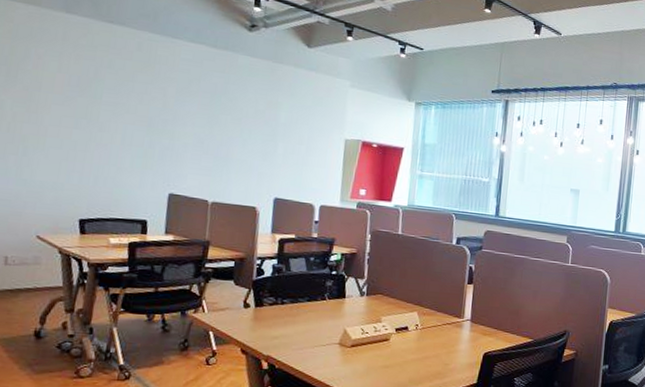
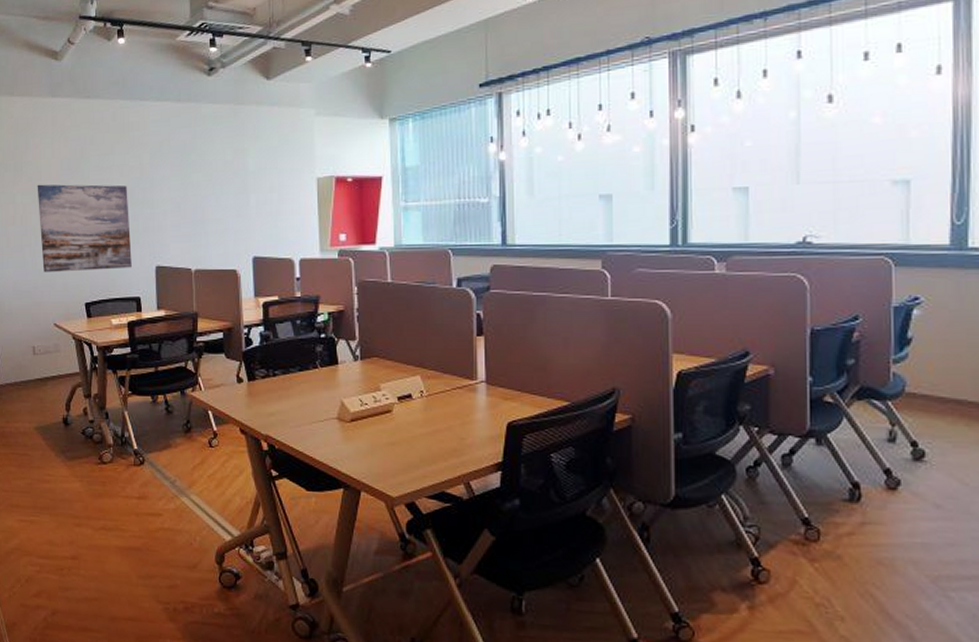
wall art: none [30,95,146,192] -> present [37,184,132,273]

